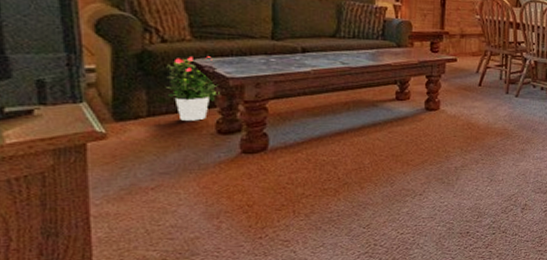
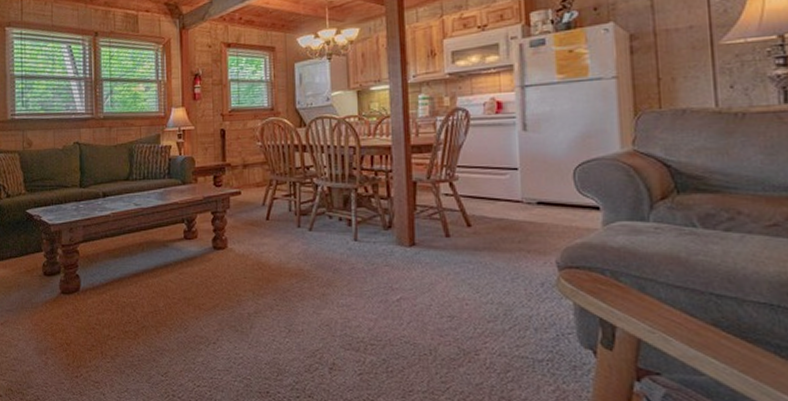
potted flower: present [166,56,220,121] -> none [10,206,45,264]

